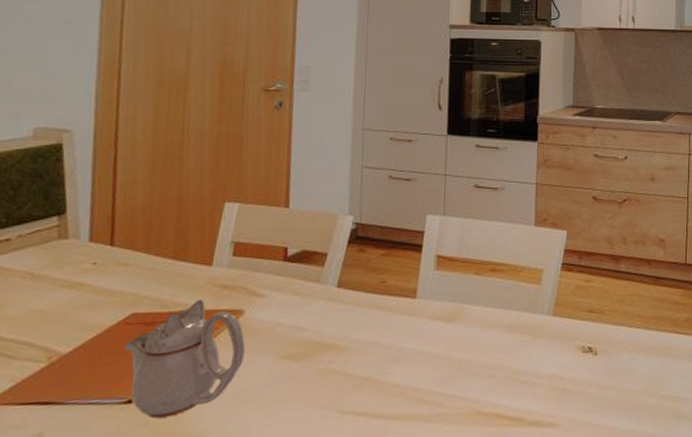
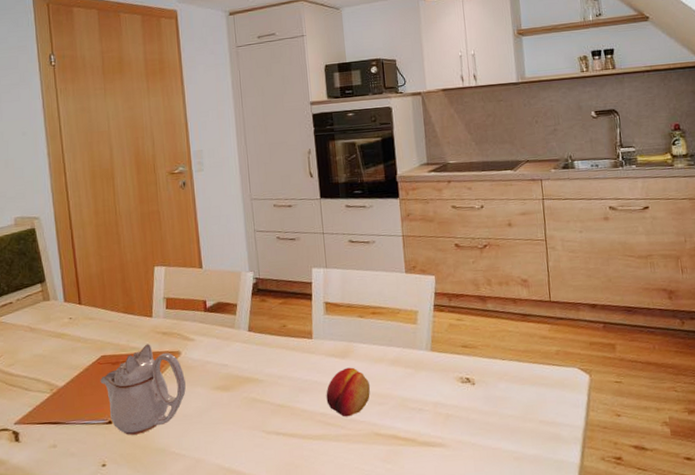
fruit: none [423,333,478,393] -> present [326,367,370,417]

